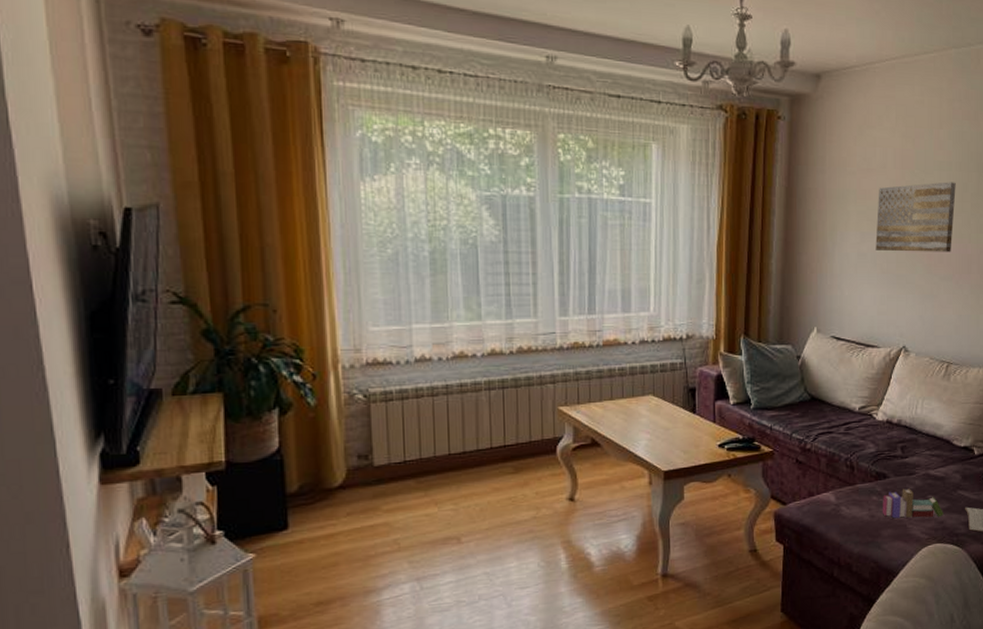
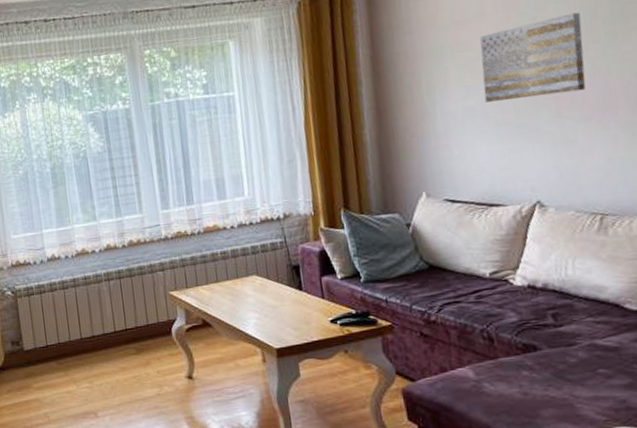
book: present [883,488,943,519] -> none [536,362,625,397]

